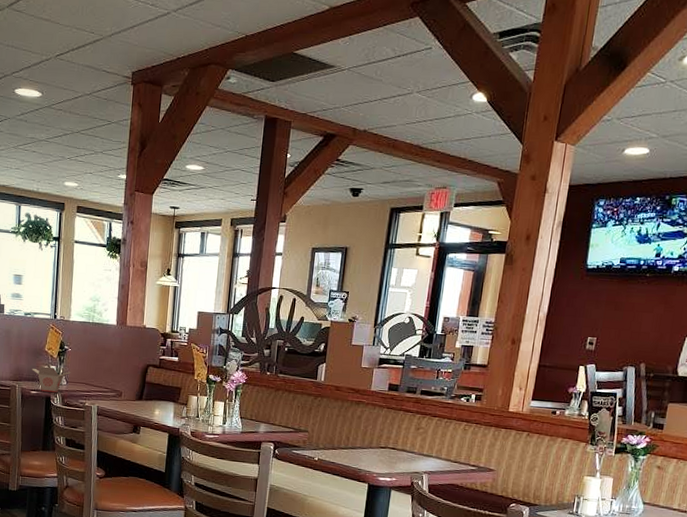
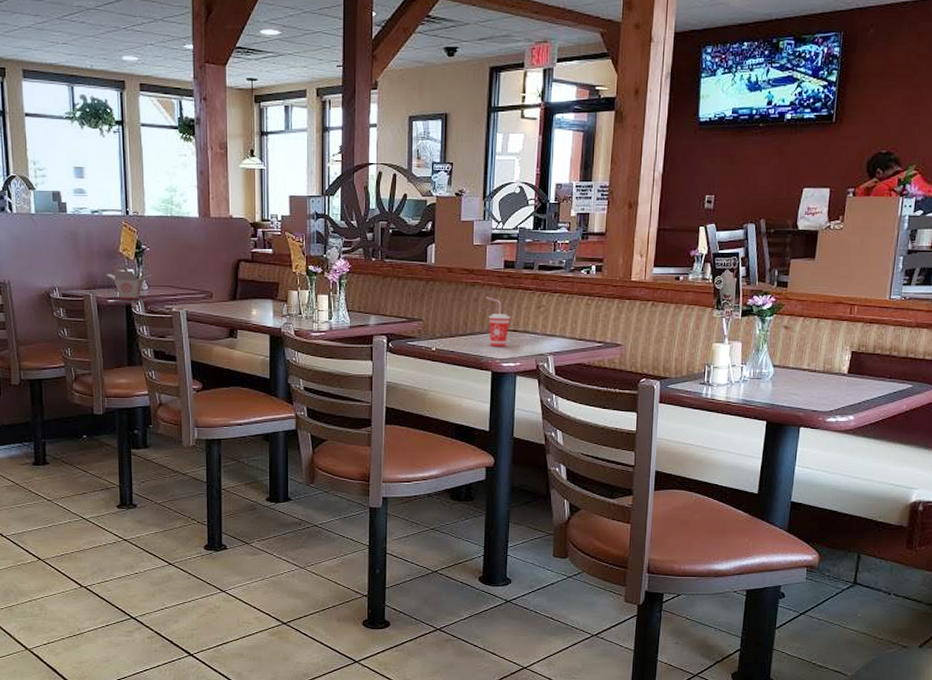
beverage cup: none [368,415,390,462] -> present [486,296,510,346]

